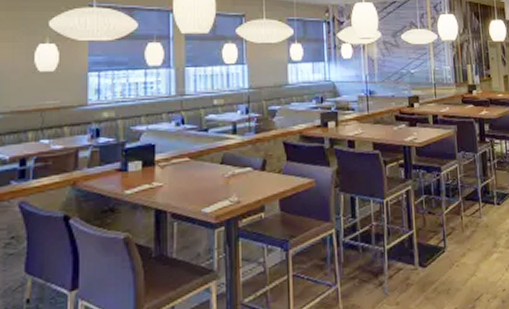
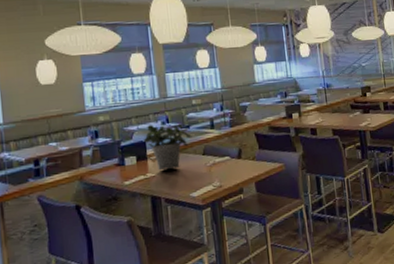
potted plant: none [152,126,210,180] -> present [143,123,192,171]

